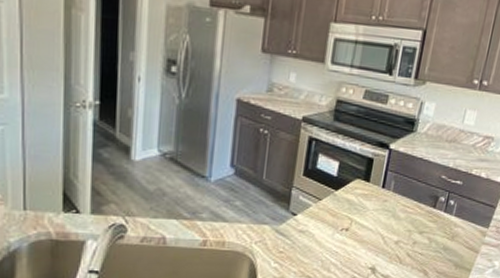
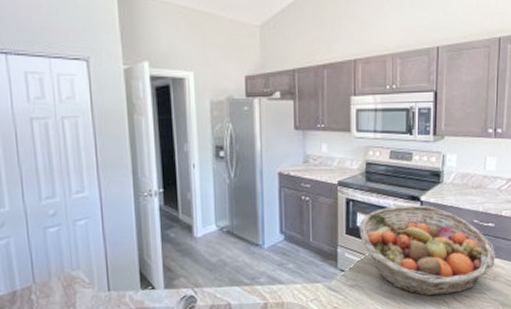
fruit basket: none [318,151,459,251] -> present [359,205,496,297]

